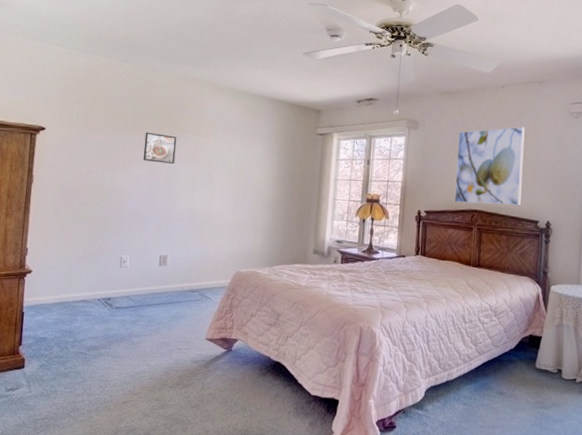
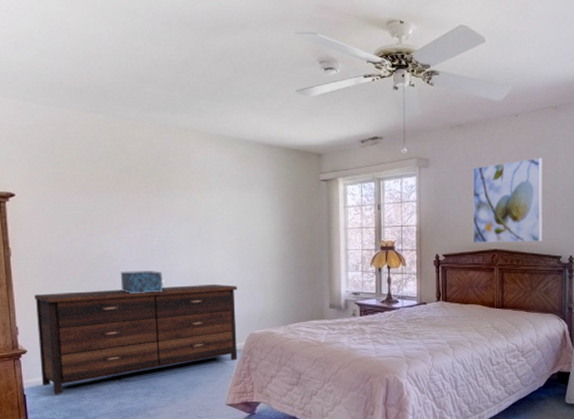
dresser: none [41,219,230,315] -> present [34,284,238,395]
decorative box: none [124,204,164,226] -> present [120,271,164,293]
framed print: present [143,132,177,164] -> none [130,190,168,224]

